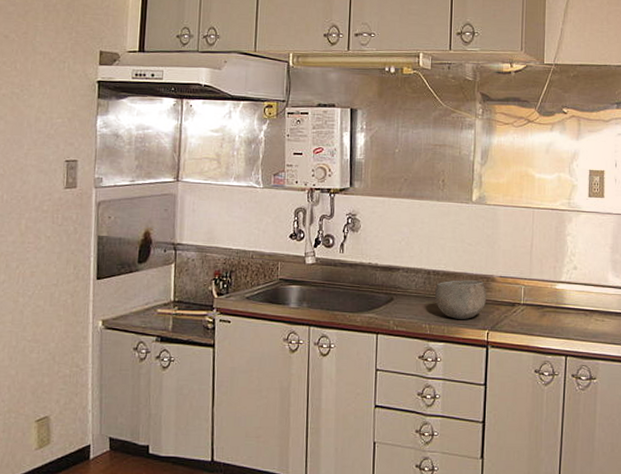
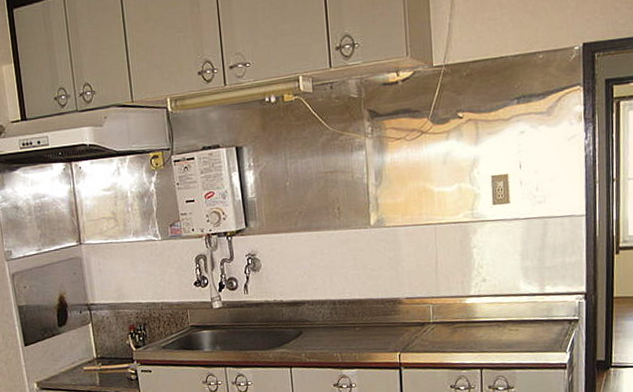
bowl: present [435,280,487,319] -> none [342,304,395,345]

